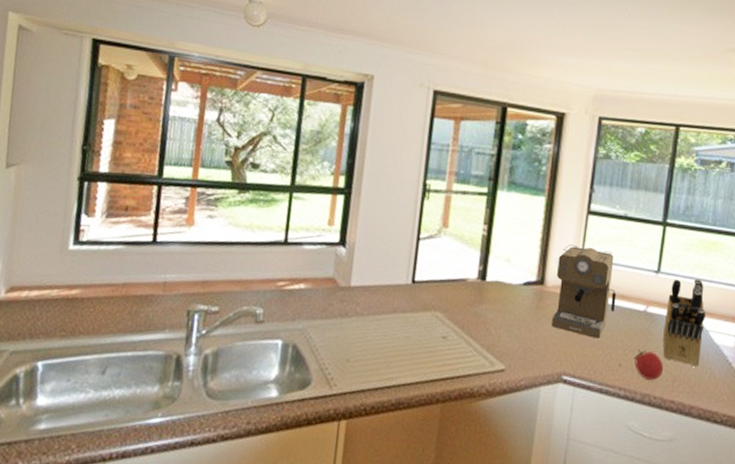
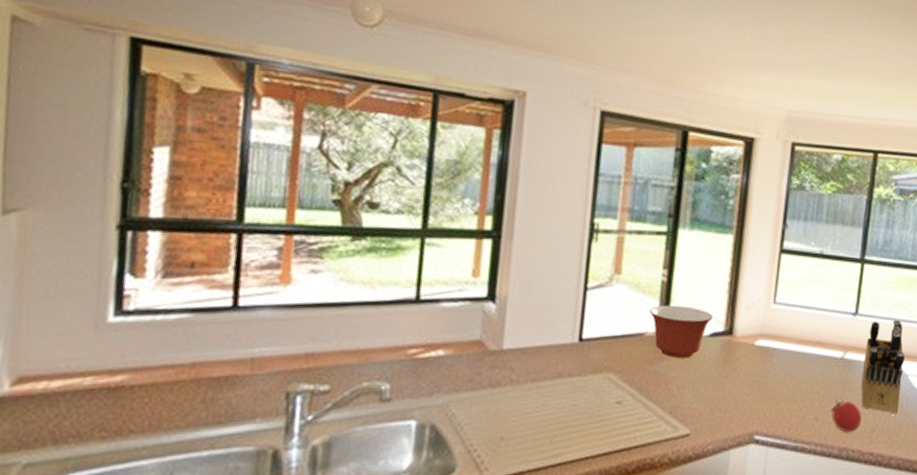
mixing bowl: none [471,255,527,303] -> present [649,305,714,358]
coffee maker: present [552,245,617,339] -> none [742,288,812,391]

